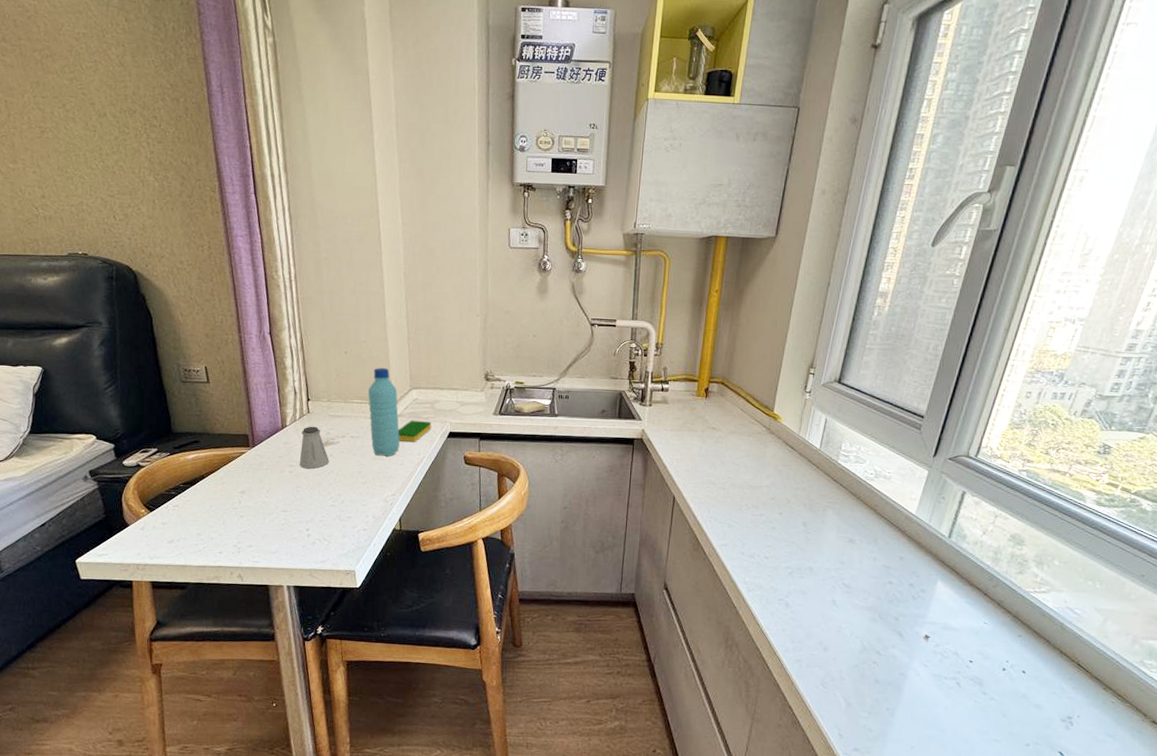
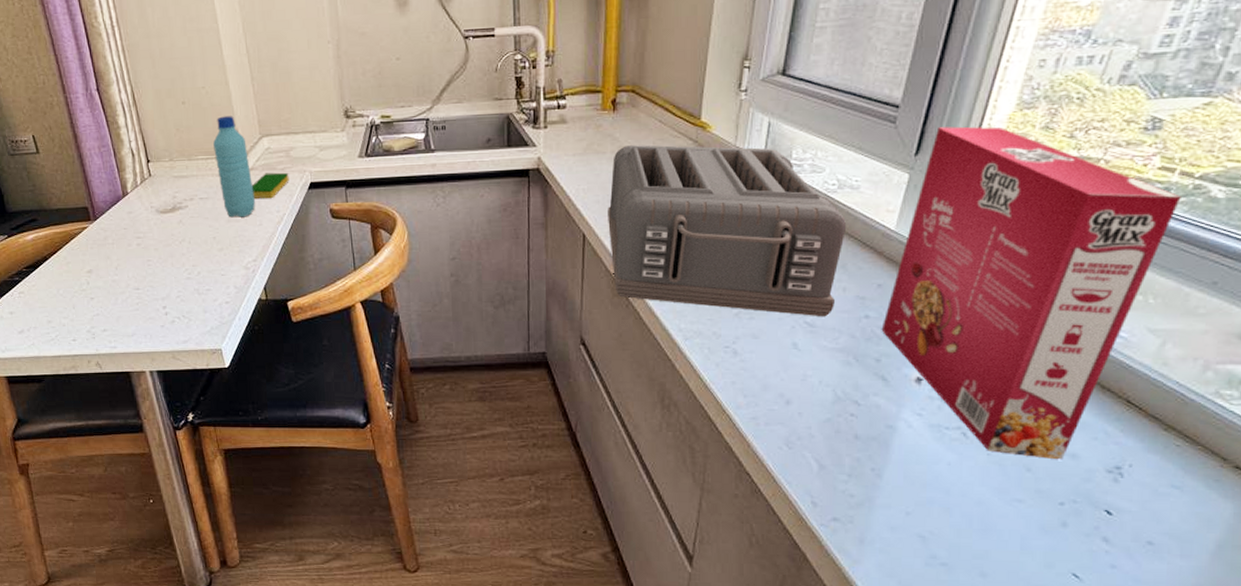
saltshaker: present [299,426,329,469] -> none [145,190,179,240]
toaster: none [694,427,880,581] -> present [608,145,847,317]
cereal box: none [900,436,1122,709] -> present [881,126,1181,460]

